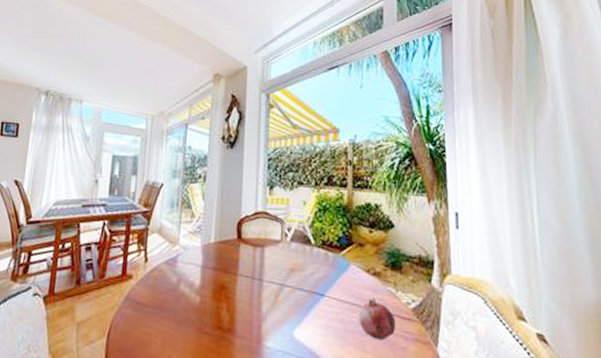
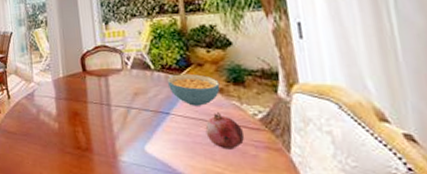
cereal bowl: none [326,252,378,290] -> present [167,73,220,106]

